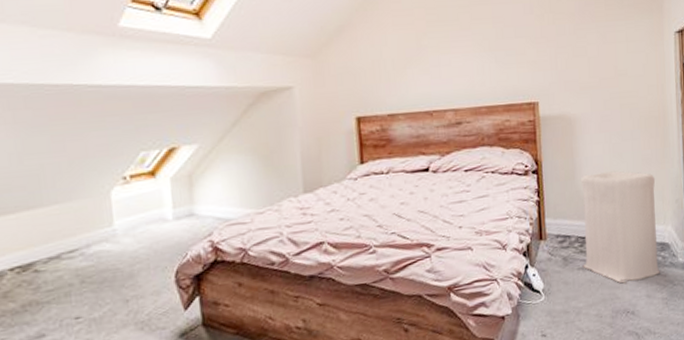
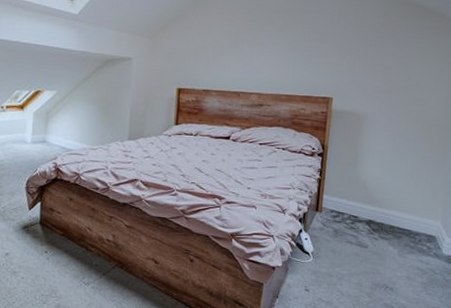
laundry basket: present [581,171,660,284] -> none [351,164,432,263]

